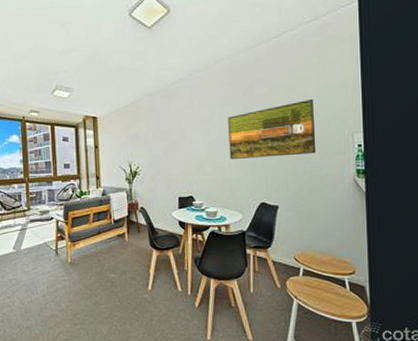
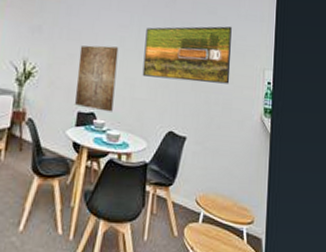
wall art: none [172,139,208,194] -> present [75,45,119,112]

